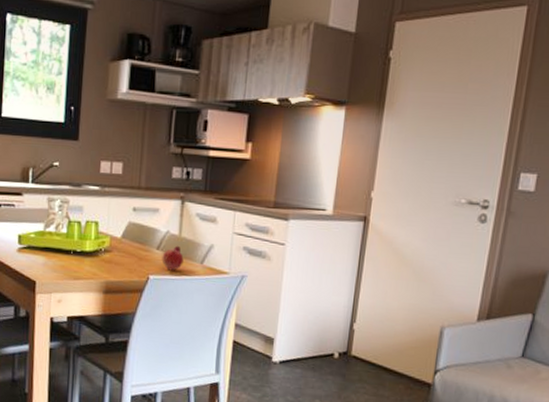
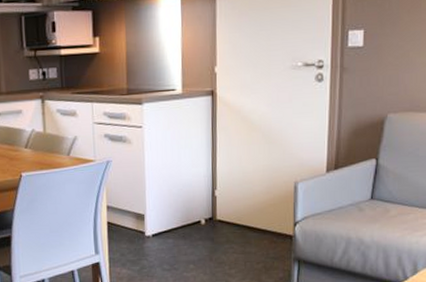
fruit: present [162,245,184,271] -> none [31,141,51,166]

